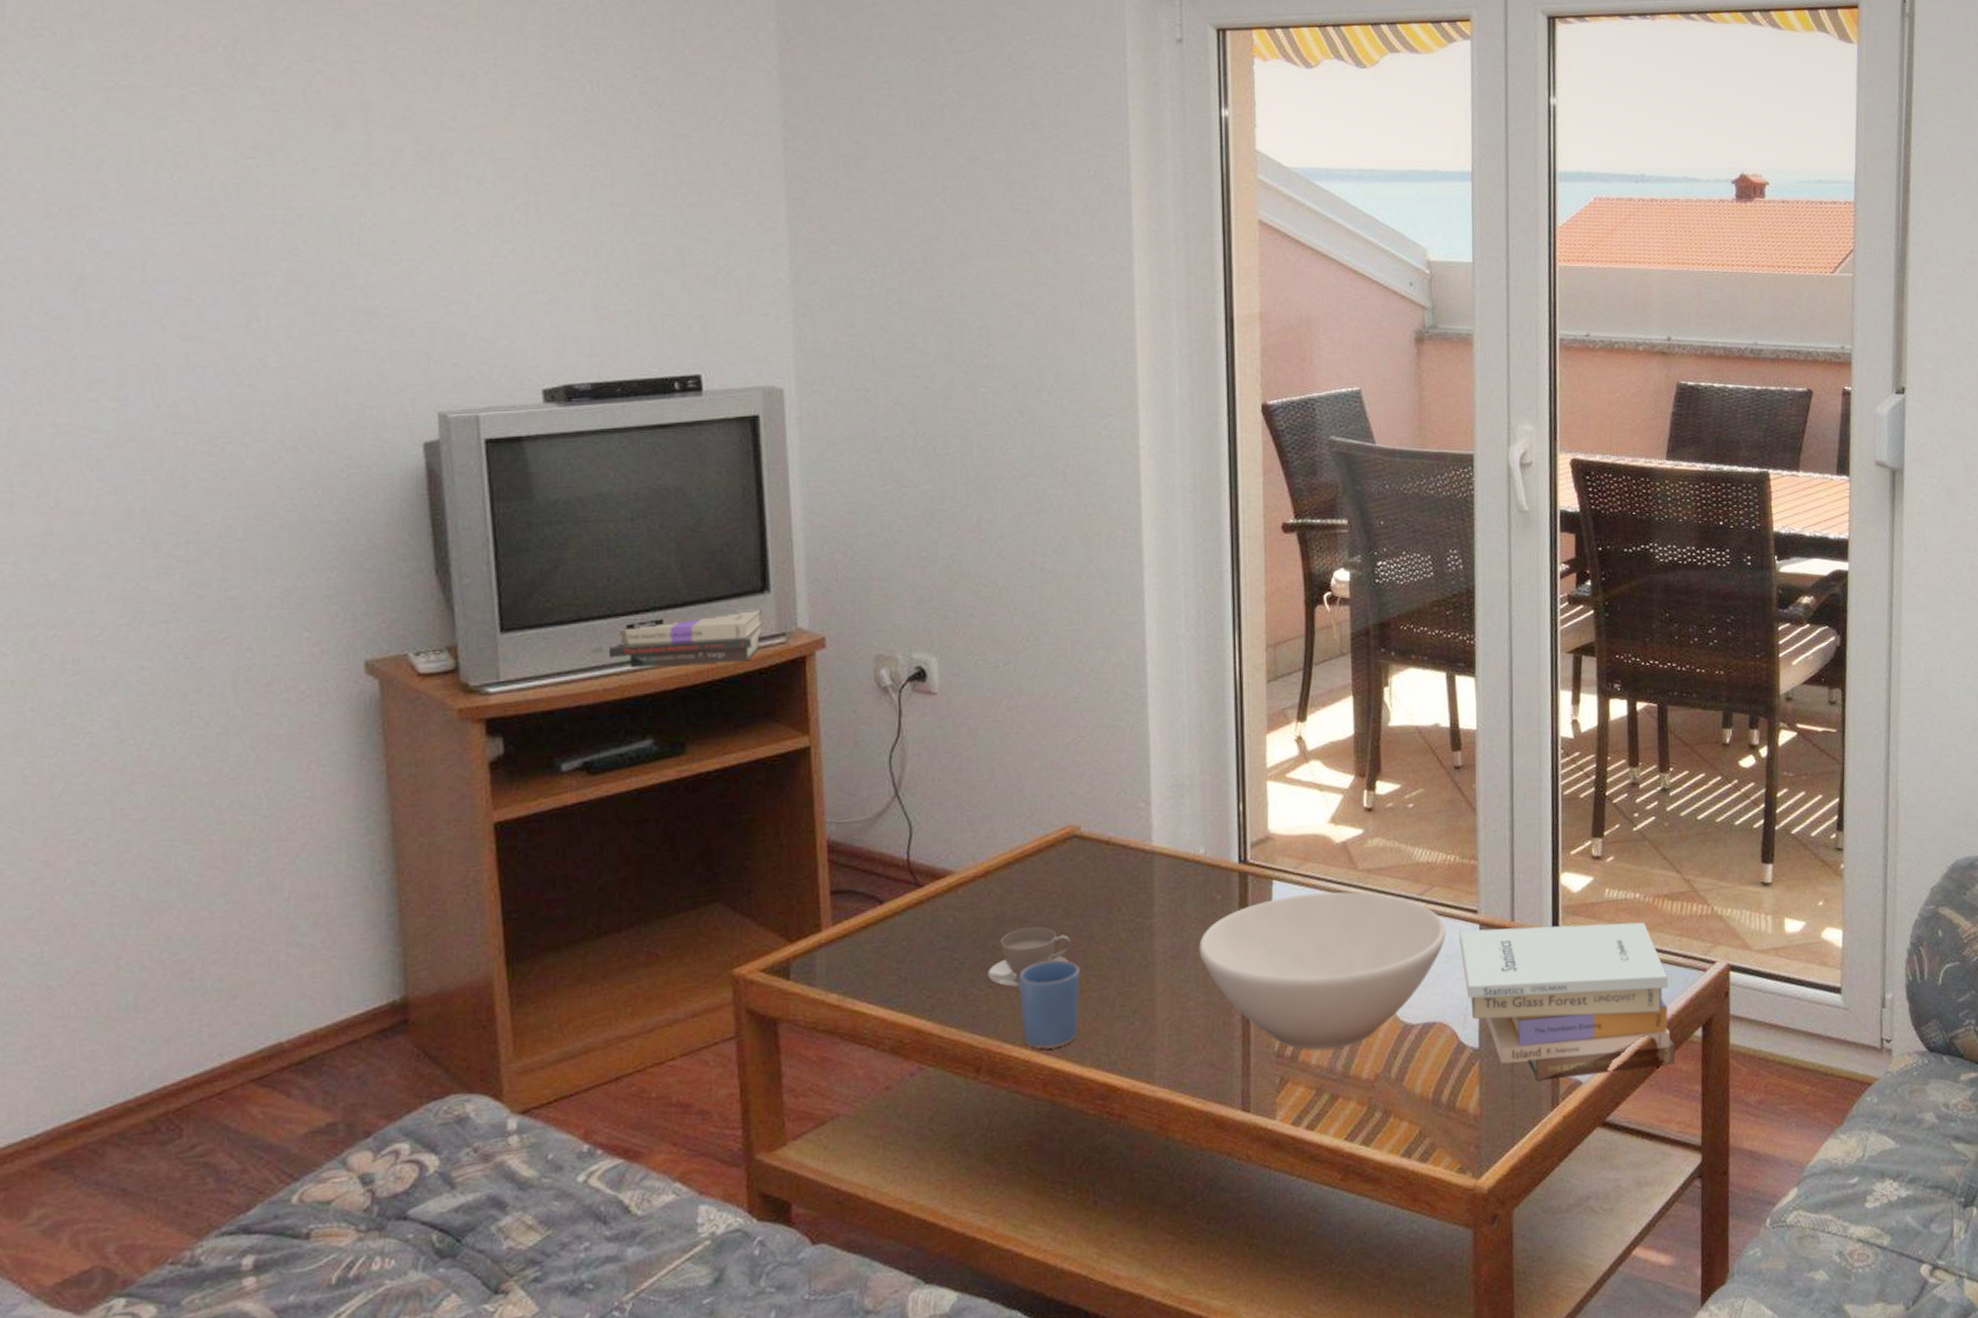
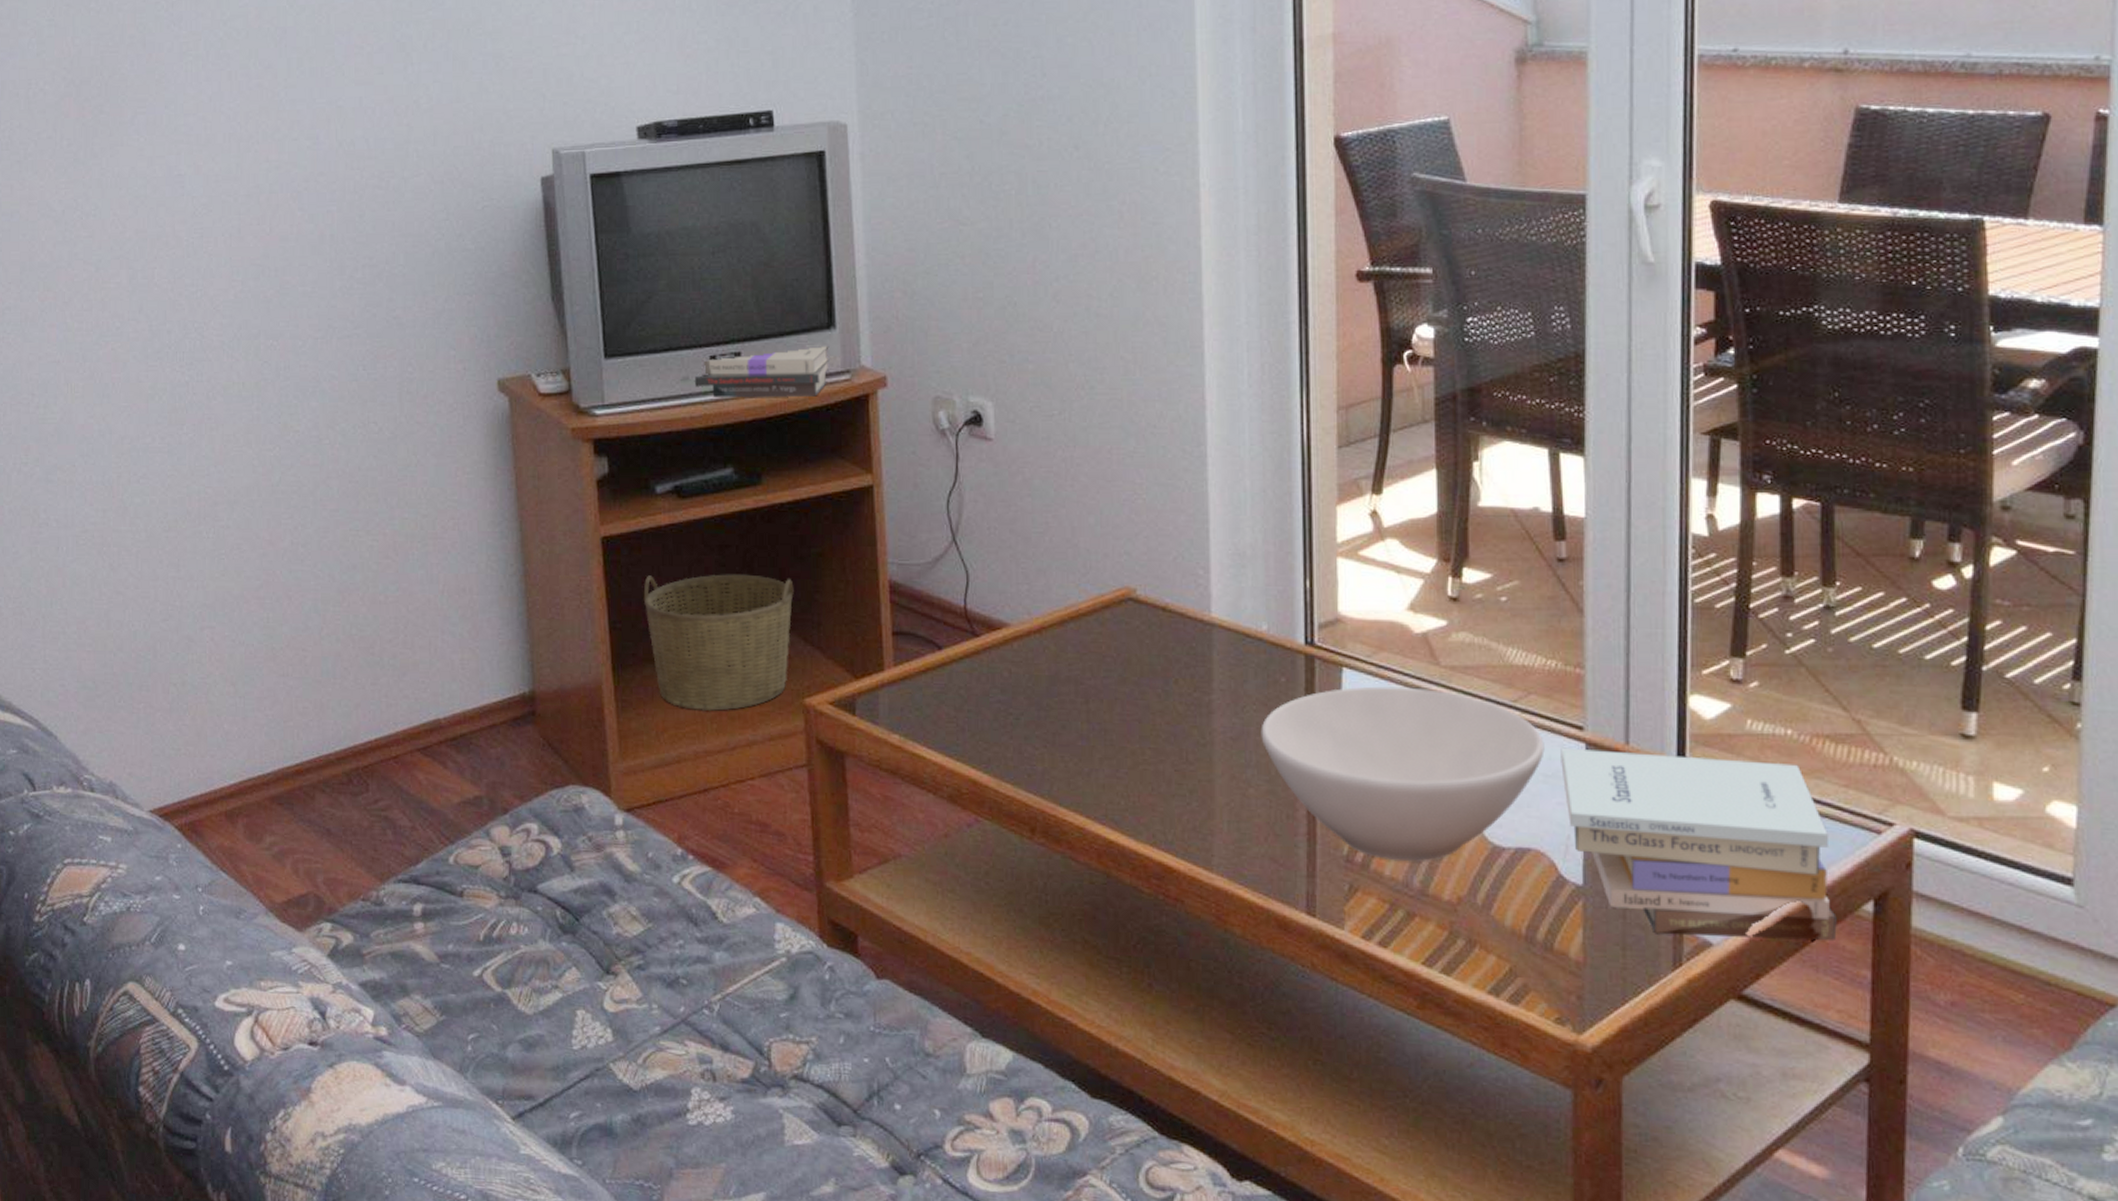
basket: none [545,847,722,996] -> present [643,574,794,712]
teacup: present [988,927,1072,987] -> none [1042,690,1127,749]
mug: present [1019,960,1081,1050] -> none [1074,727,1136,819]

